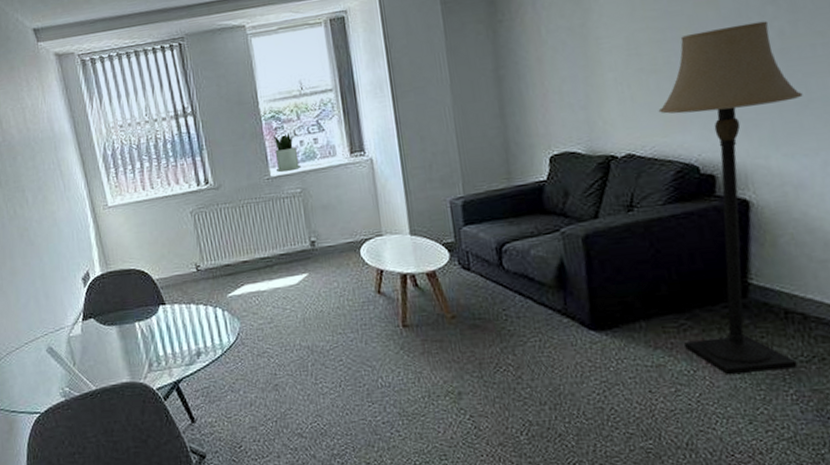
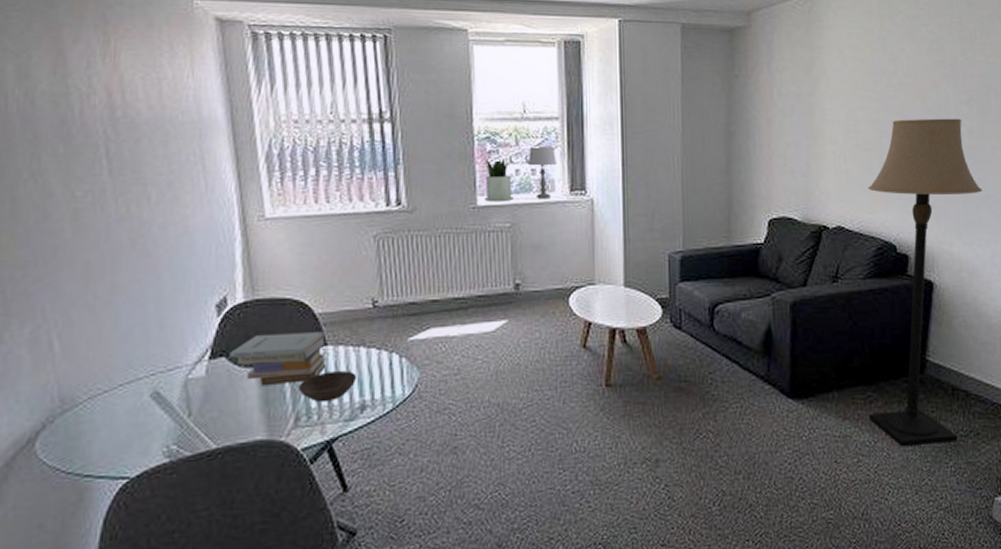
books: none [96,294,167,340] -> present [229,332,327,386]
bowl: none [148,324,192,351] -> present [298,371,357,403]
table lamp: none [309,116,335,165] -> present [527,147,556,199]

